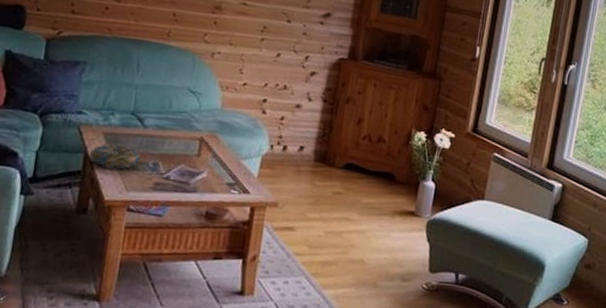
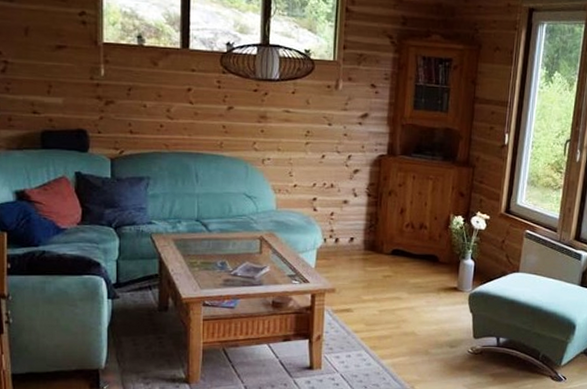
decorative bowl: present [90,144,141,169] -> none [164,248,209,269]

